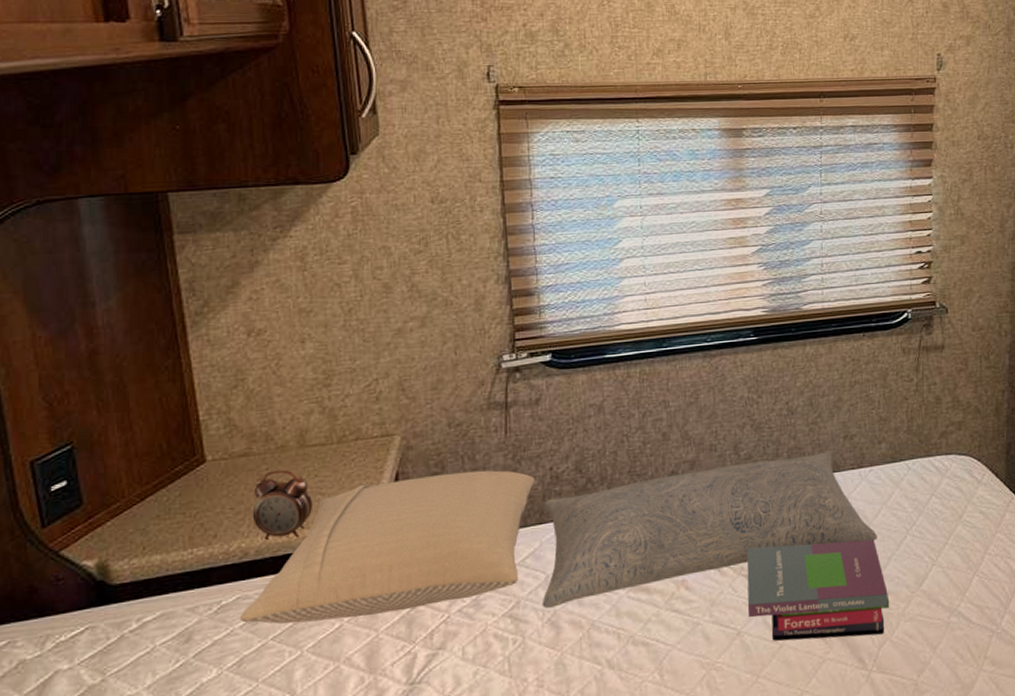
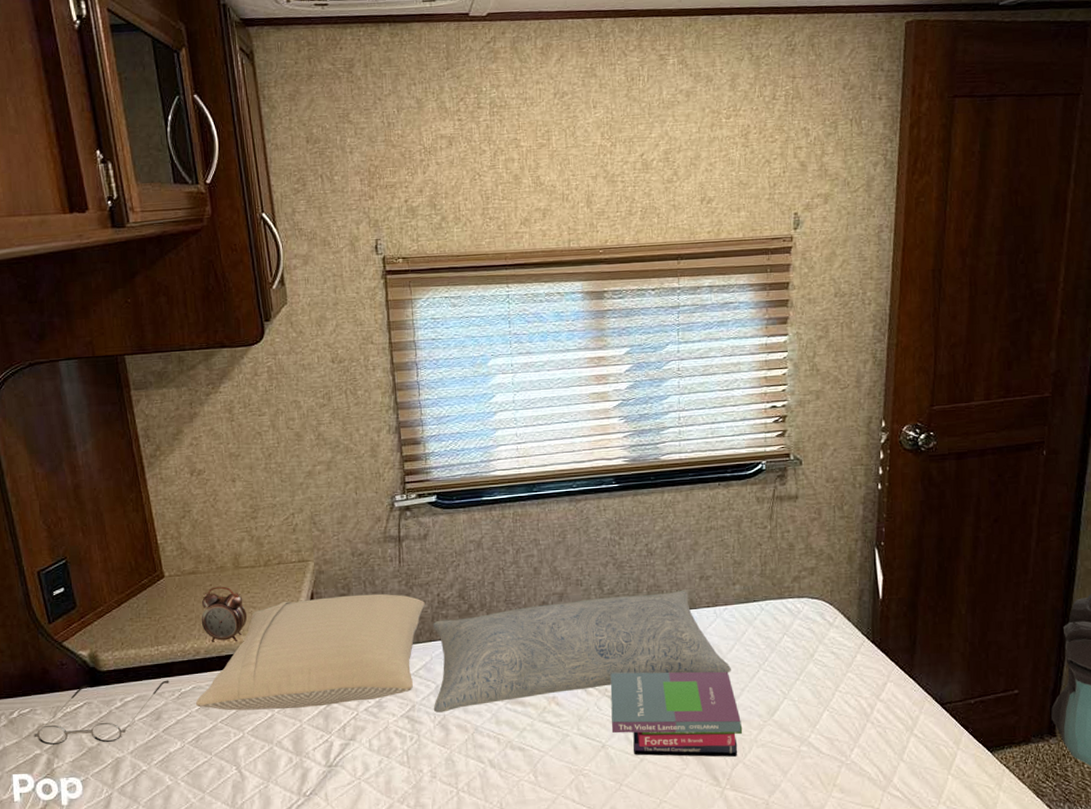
eyeglasses: none [10,590,206,687] -> present [34,680,169,746]

